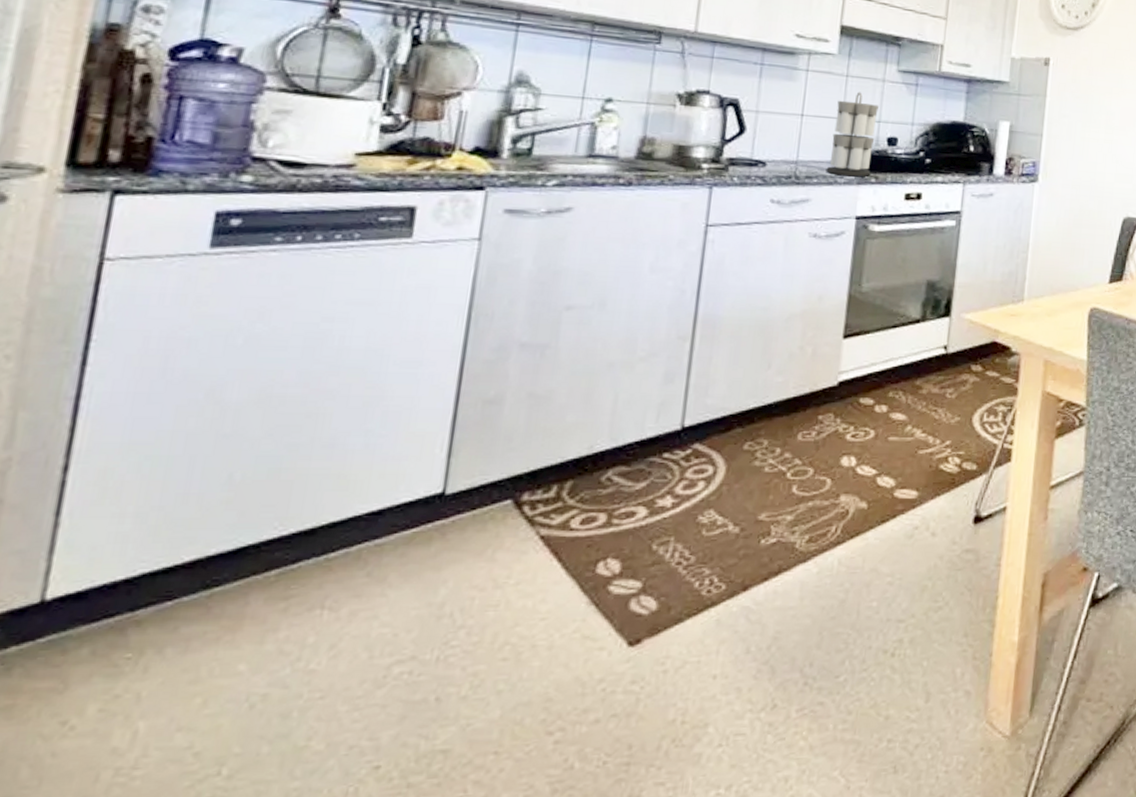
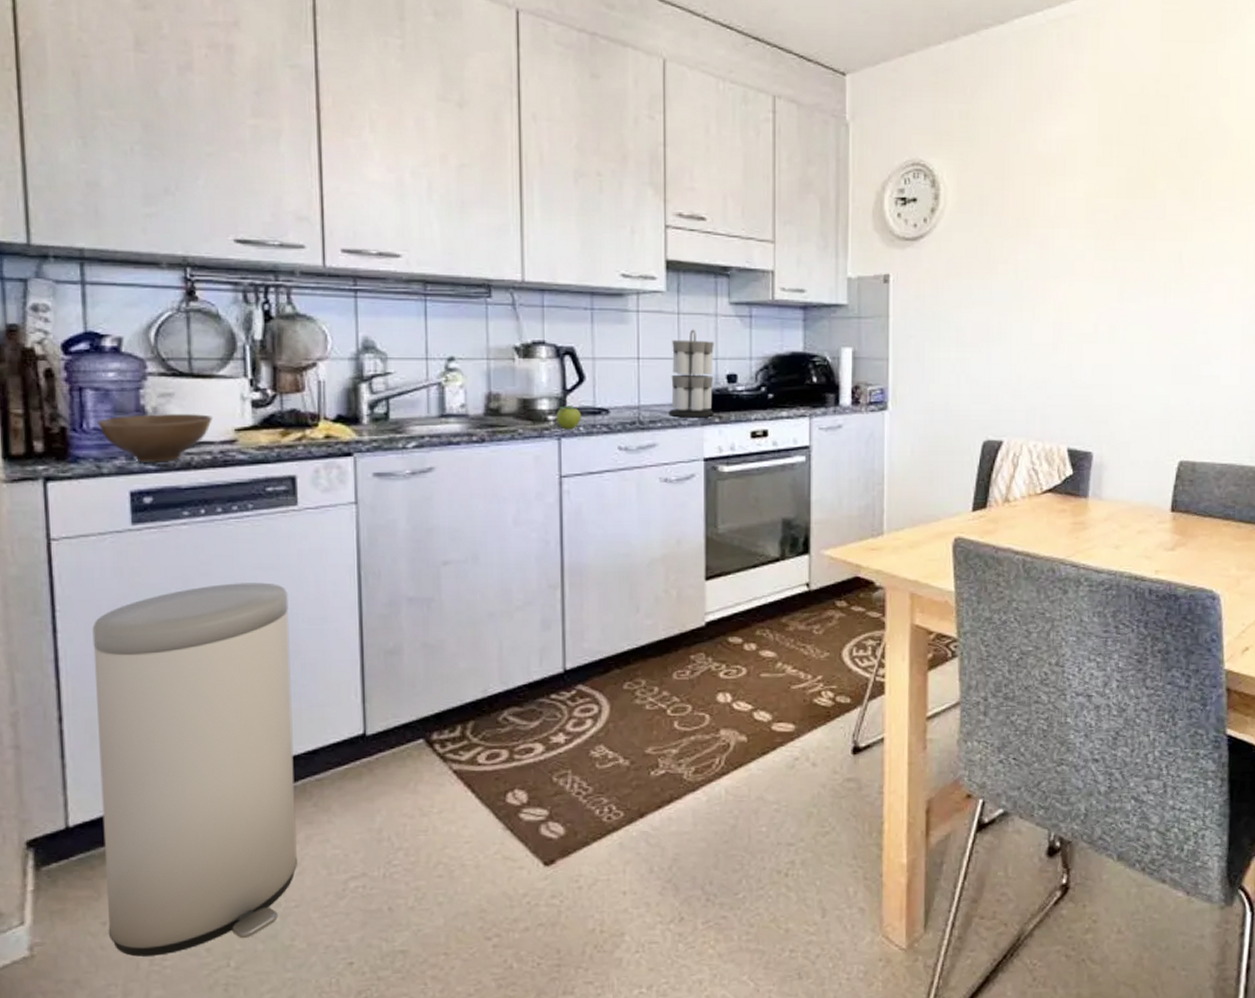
pedal bin: none [66,318,383,765] -> present [92,582,297,957]
bowl: none [193,130,333,183] -> present [97,414,214,462]
fruit: none [710,155,738,179] -> present [555,406,582,430]

